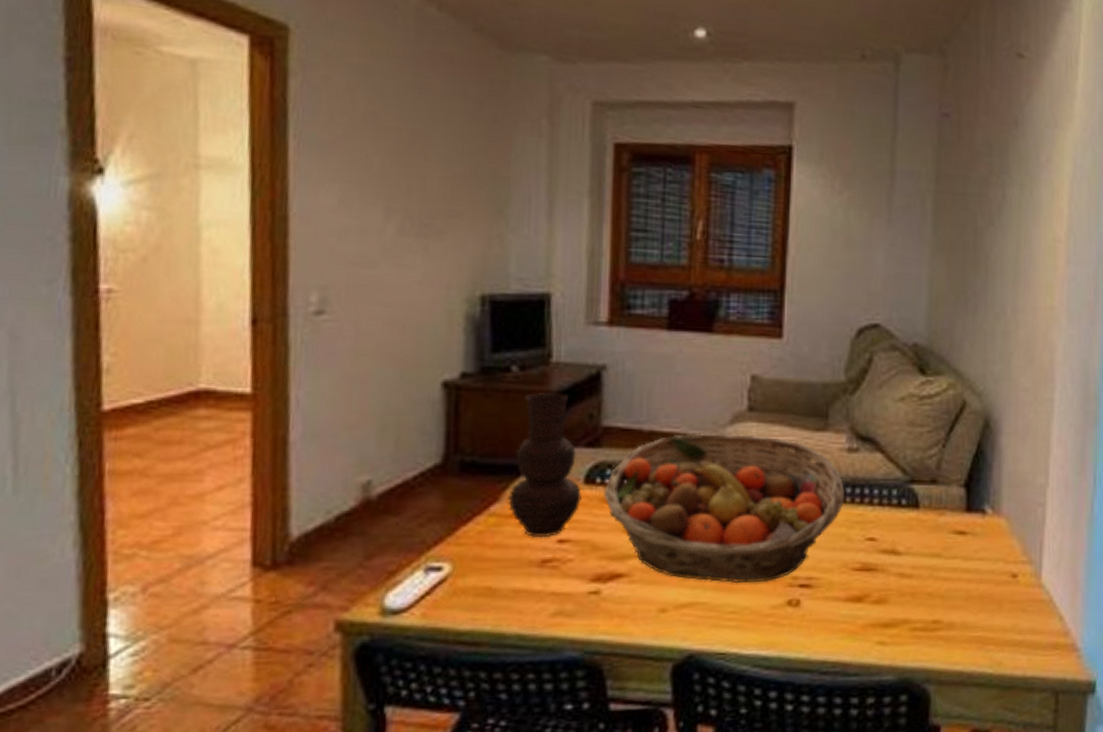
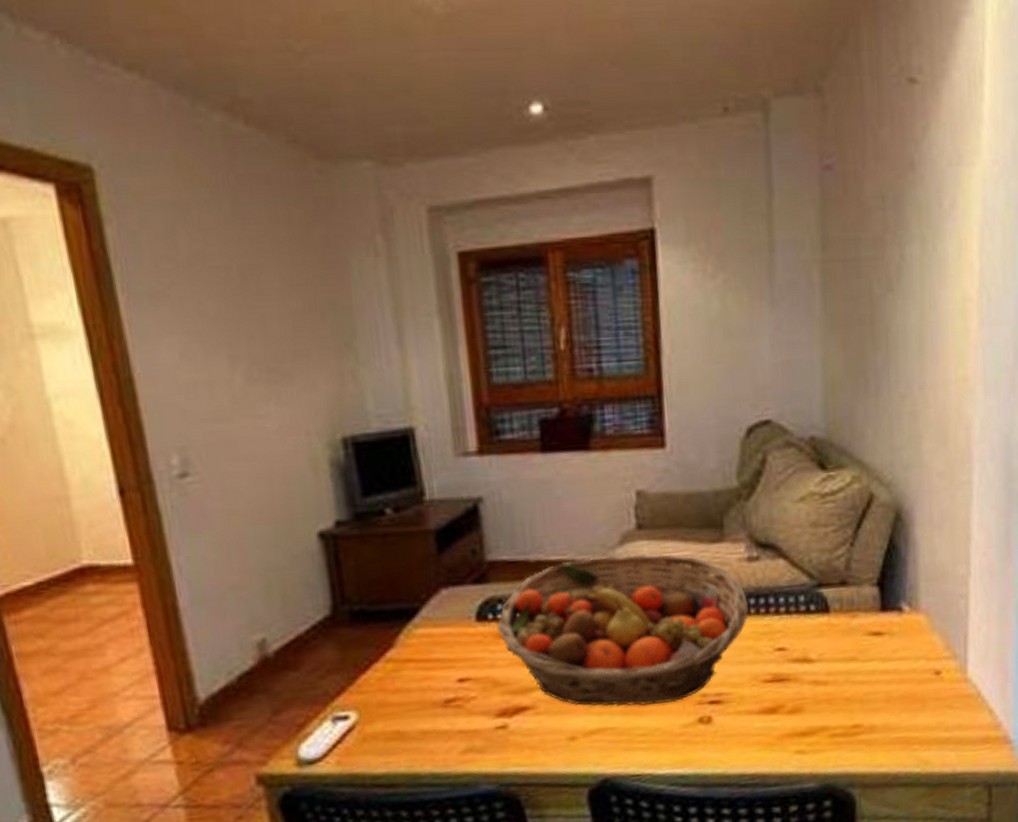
vase: present [508,392,582,538] -> none [402,531,476,679]

